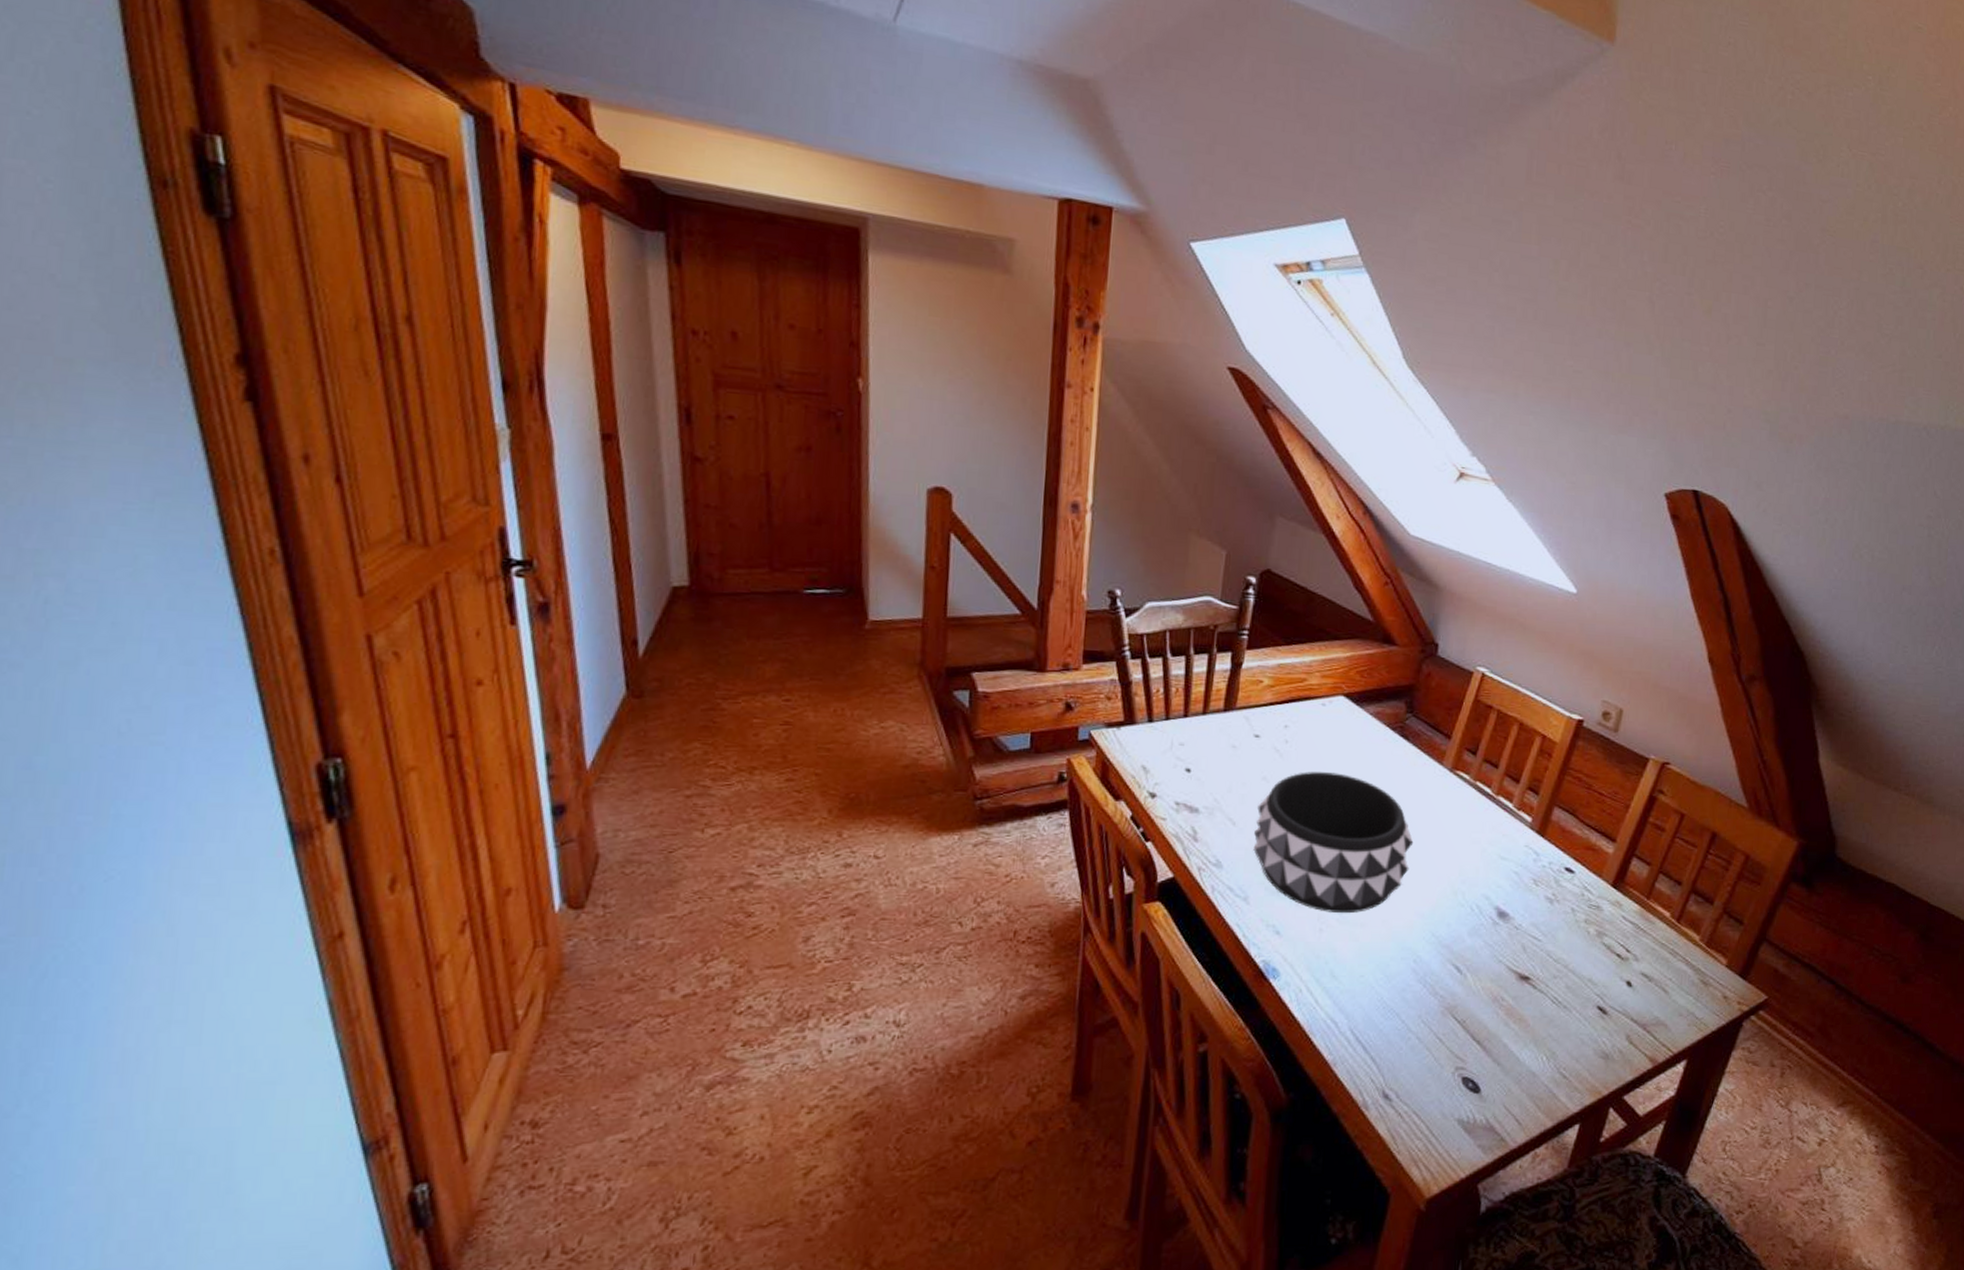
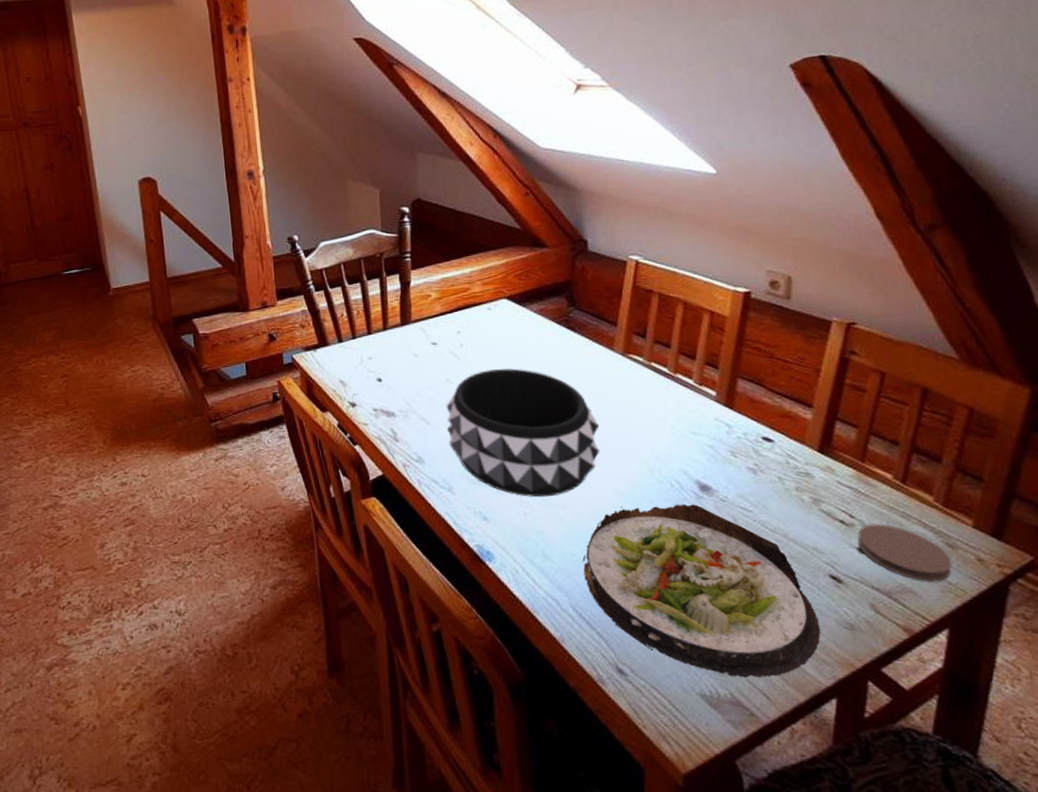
salad plate: none [1368,928,1580,1104] -> present [582,504,821,678]
coaster: none [1628,959,1702,1016] -> present [857,523,952,582]

